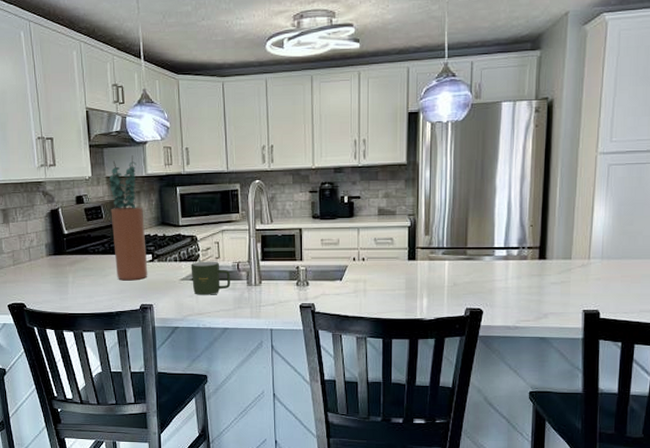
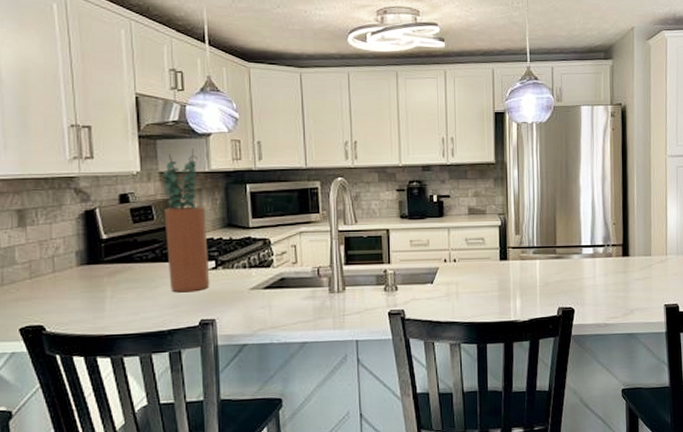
mug: present [191,261,231,296] -> none [263,266,310,307]

